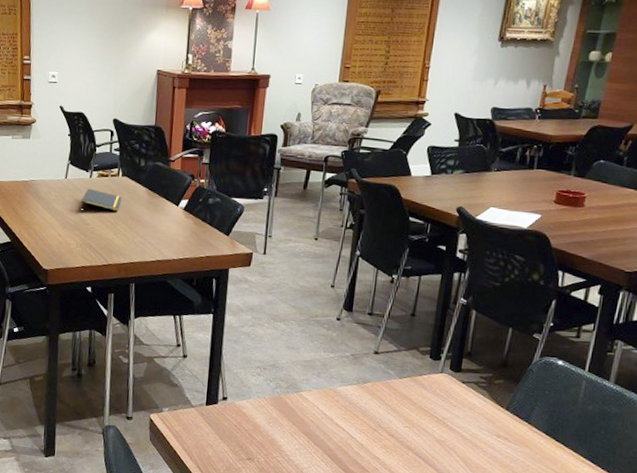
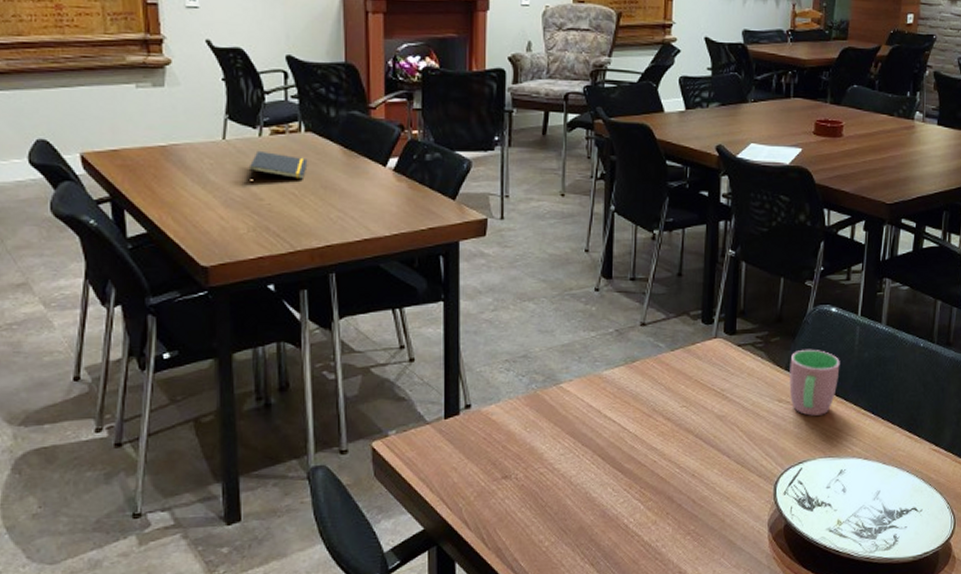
cup: none [508,394,563,456] -> present [789,349,840,416]

